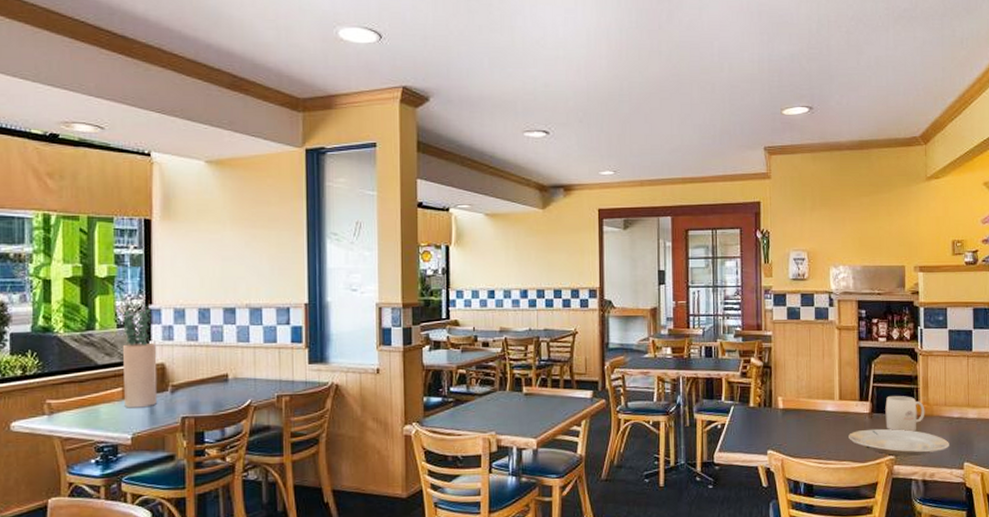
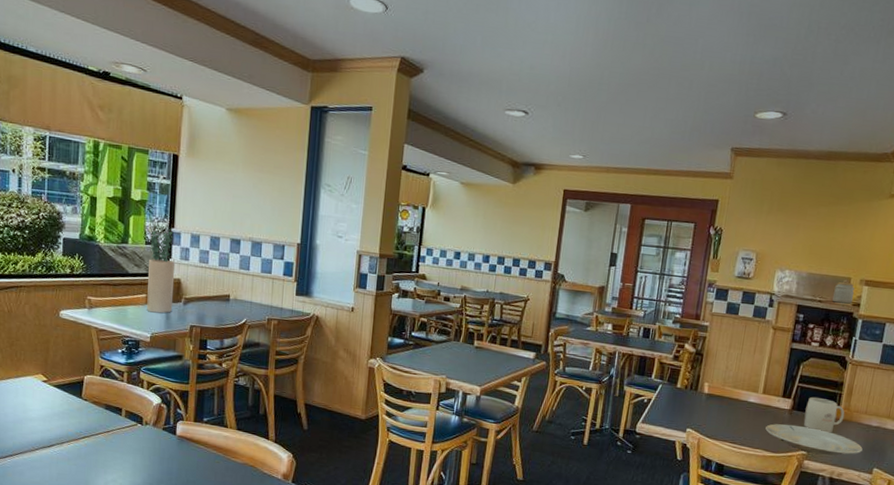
jar: none [890,268,911,293] -> present [831,279,855,304]

